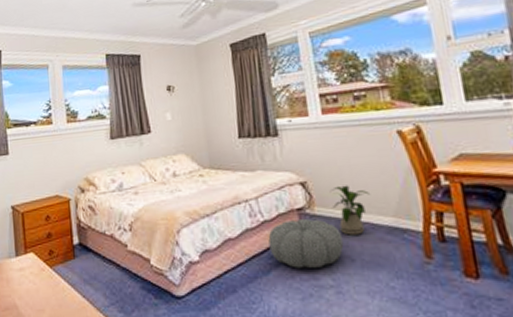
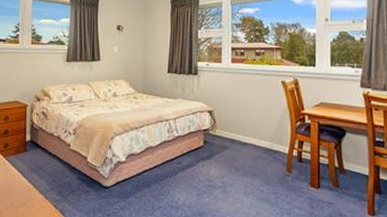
pouf: present [268,218,344,268] -> none [179,137,233,173]
house plant: present [329,185,370,235] -> none [228,116,256,152]

